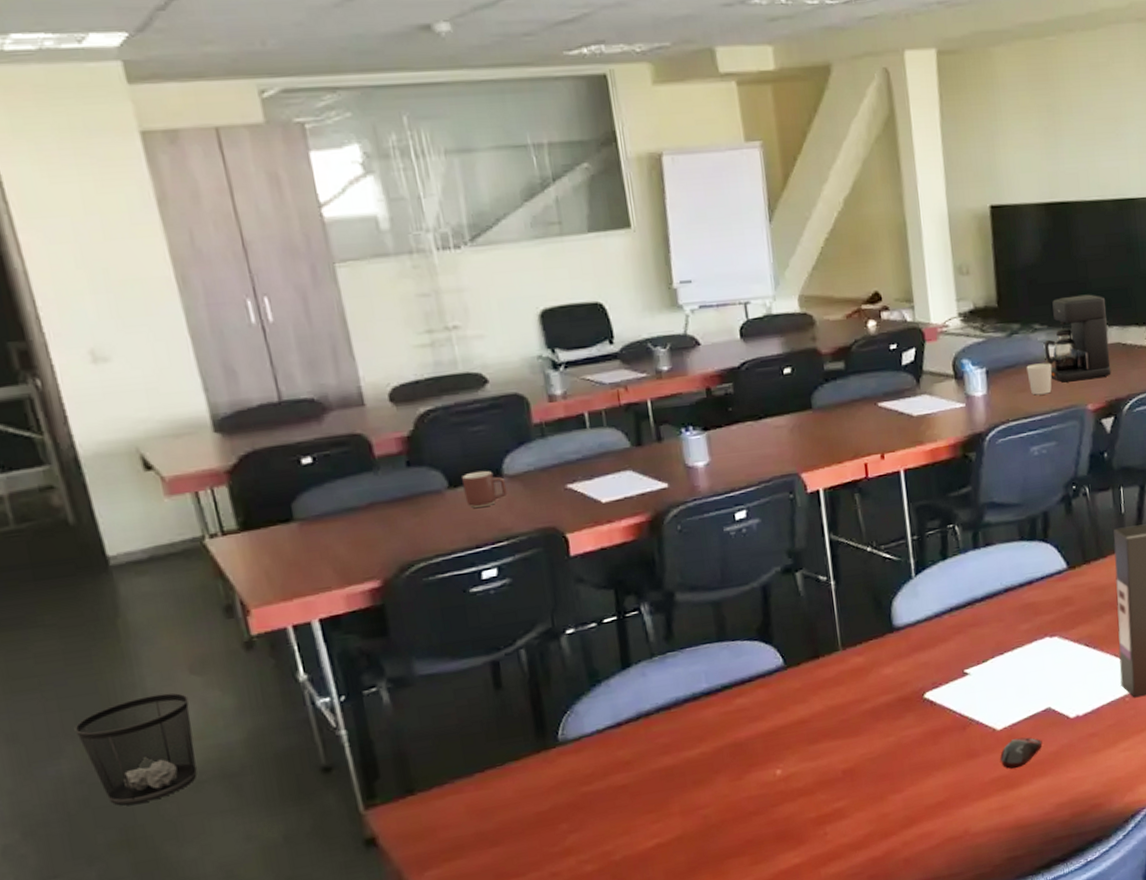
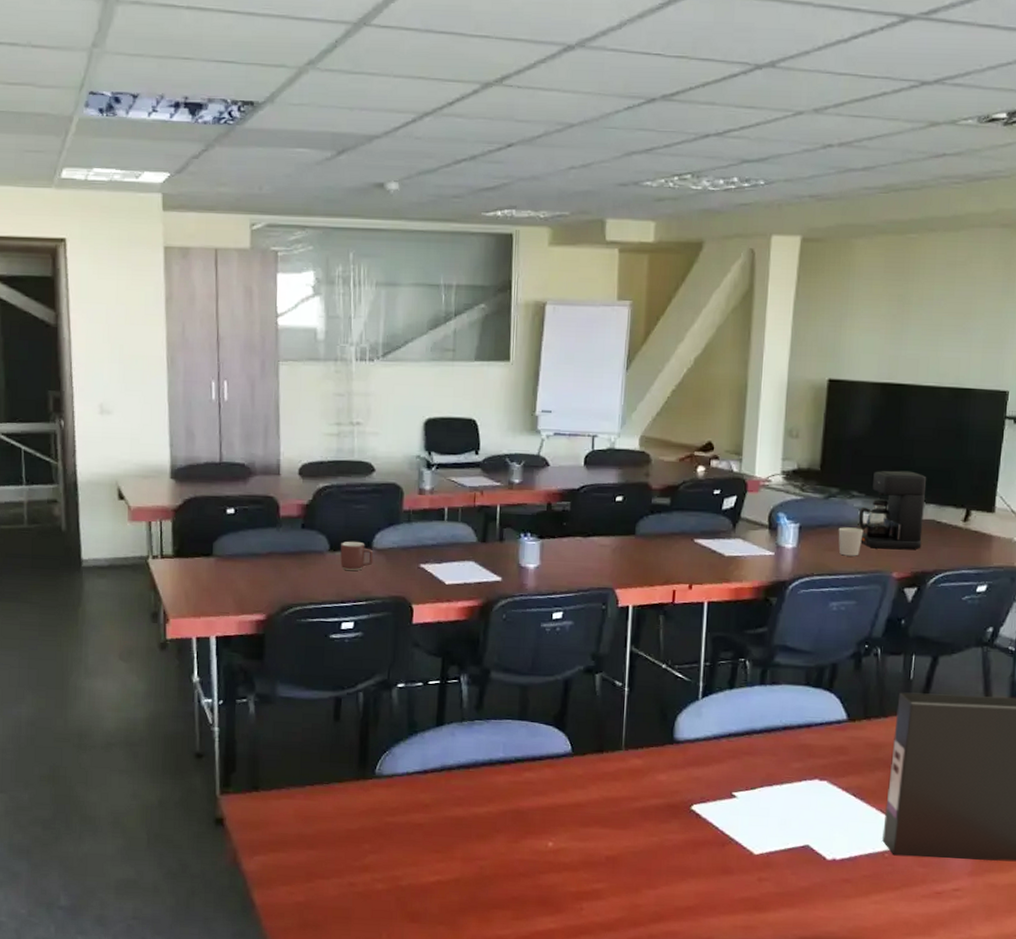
waste bin: present [74,692,197,806] -> none [35,670,115,750]
computer mouse: present [1000,737,1043,769] -> none [753,866,796,893]

